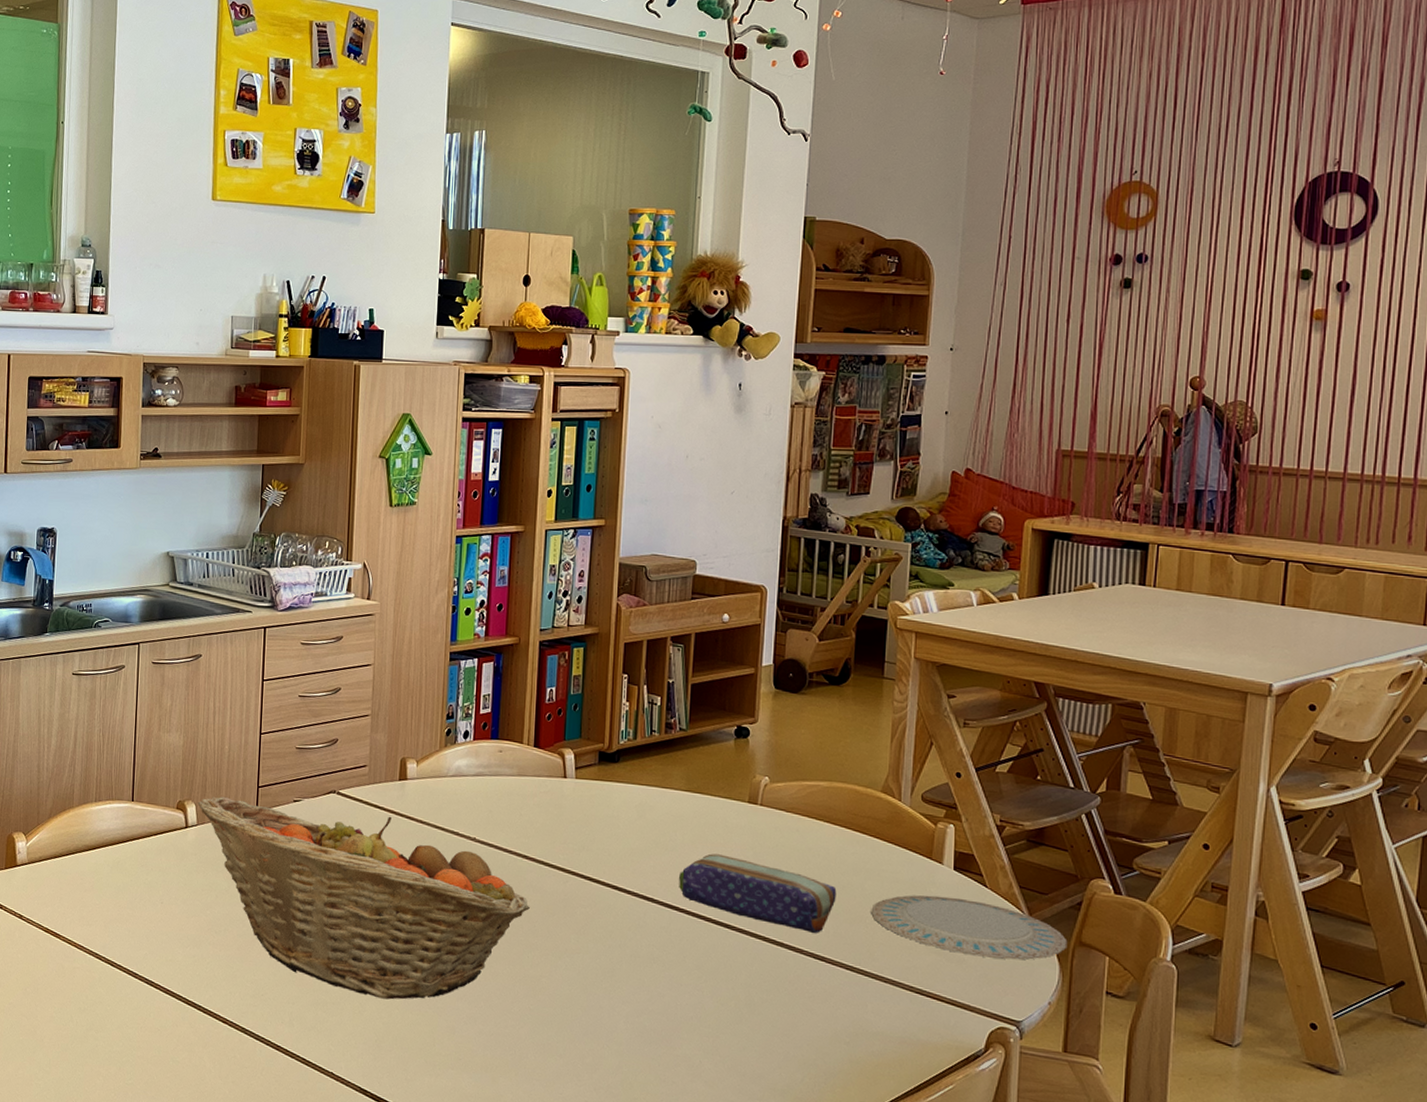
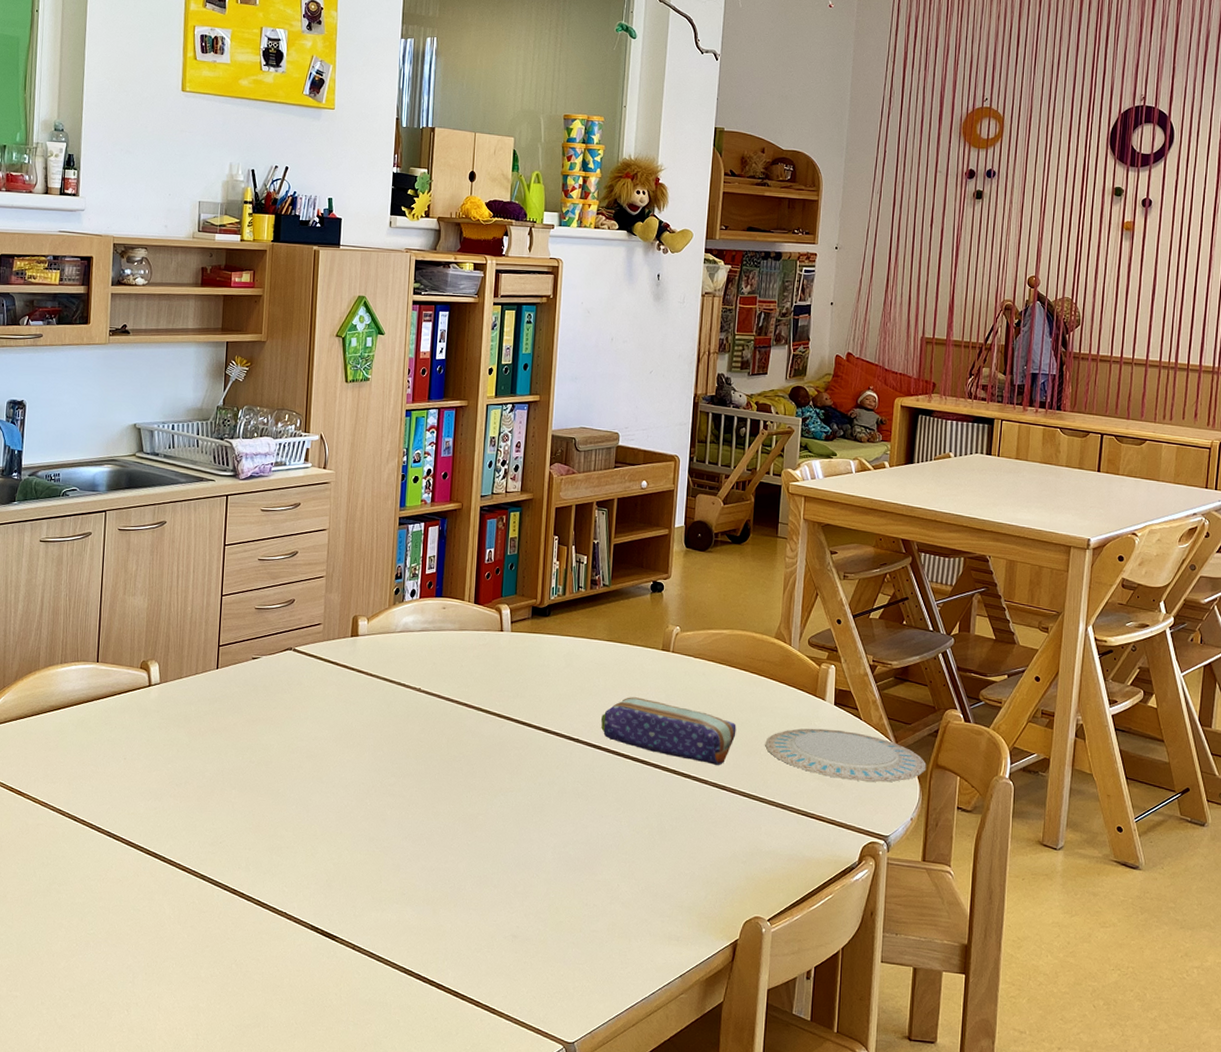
fruit basket: present [197,796,530,1000] -> none [160,656,469,842]

